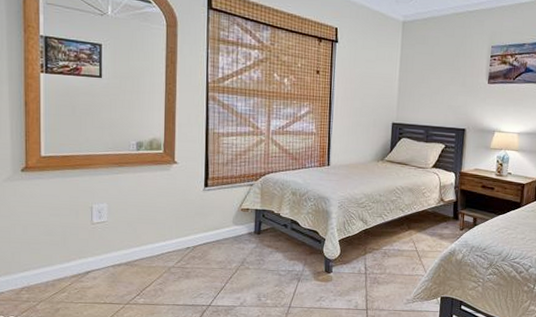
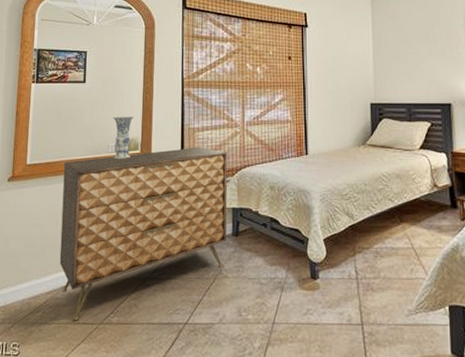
dresser: none [82,151,252,301] -> present [59,147,227,321]
vase: none [133,115,156,158] -> present [112,116,134,159]

